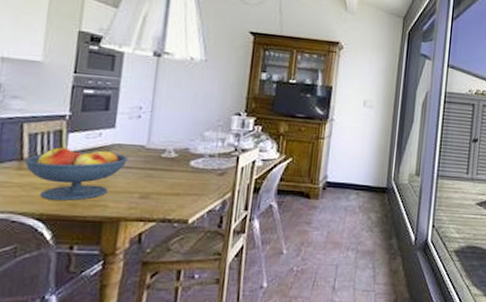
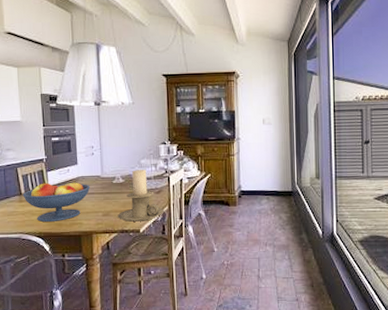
candle holder: none [160,143,225,210] -> present [117,170,164,222]

